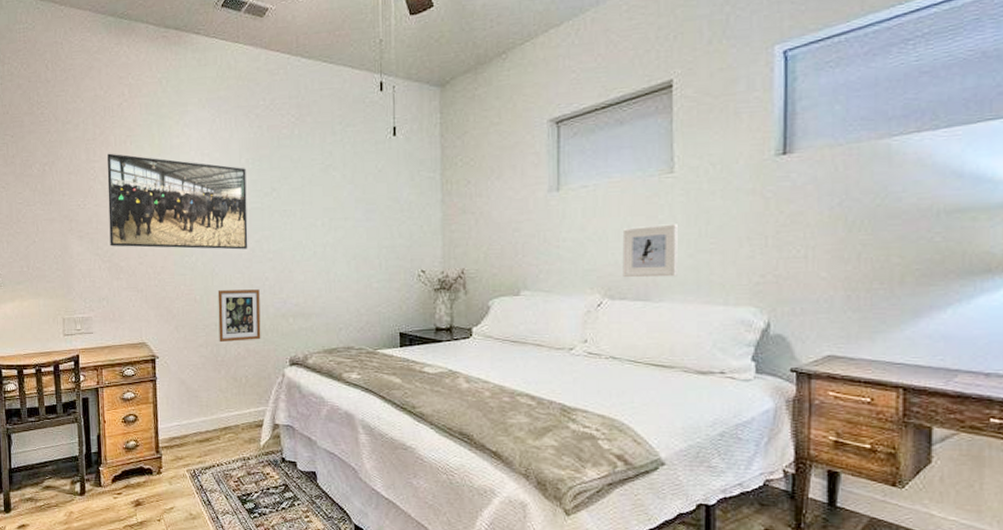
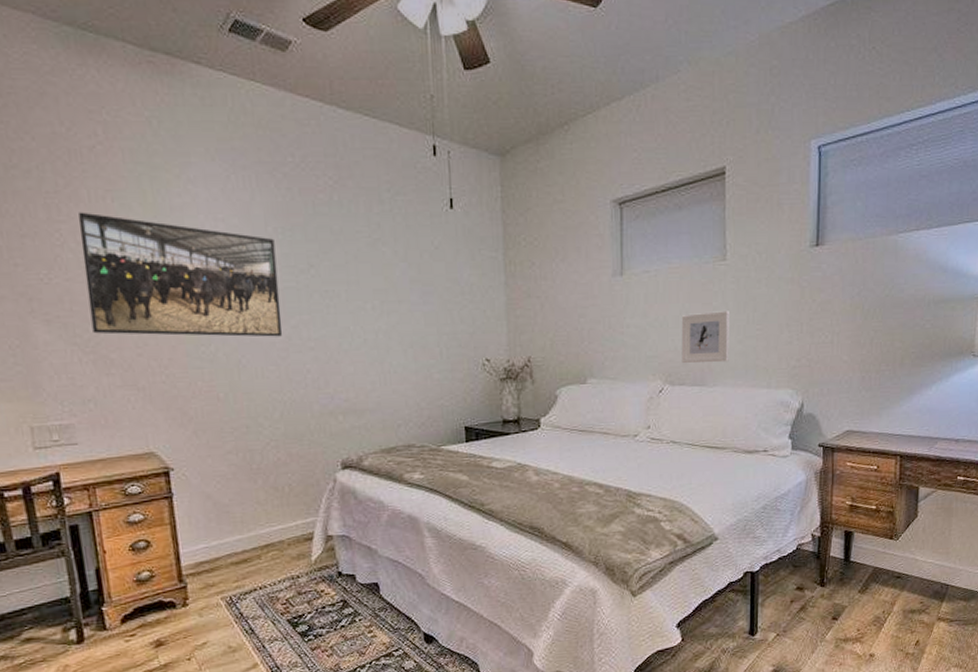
picture frame: present [217,289,261,342] -> none [246,384,305,446]

